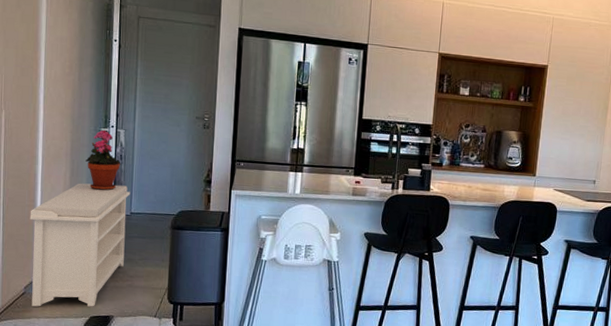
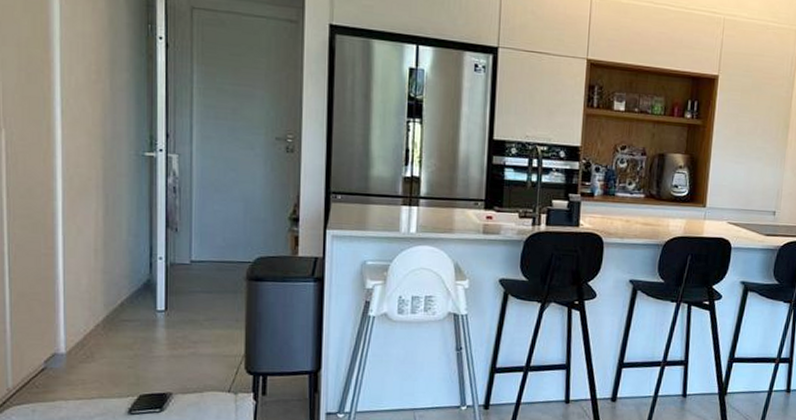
bench: present [29,183,131,307] -> none [48,223,189,386]
potted plant: present [85,130,121,191] -> none [124,155,175,233]

